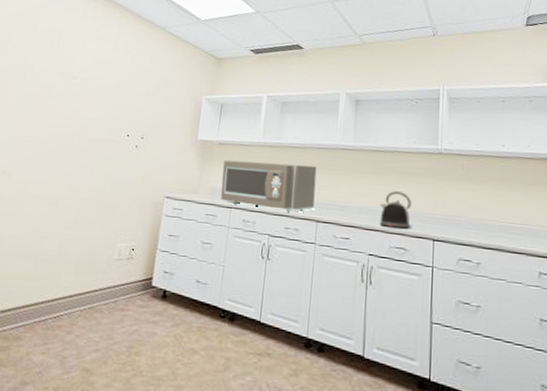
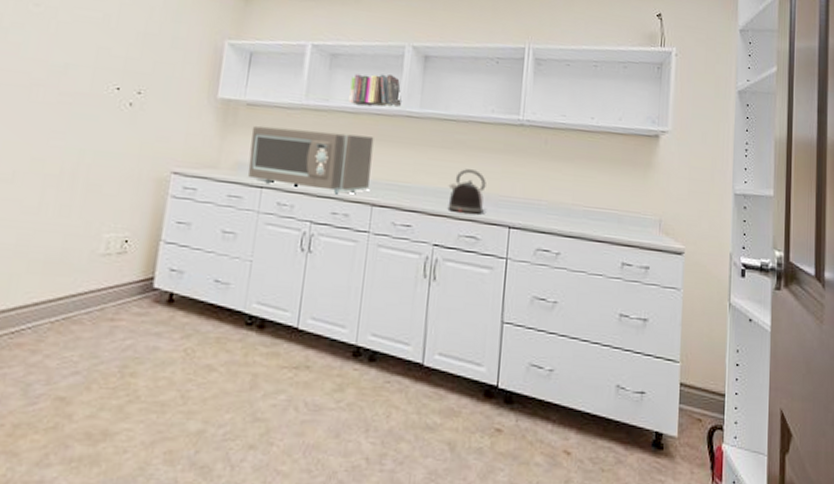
books: none [296,116,338,143] -> present [349,74,402,108]

